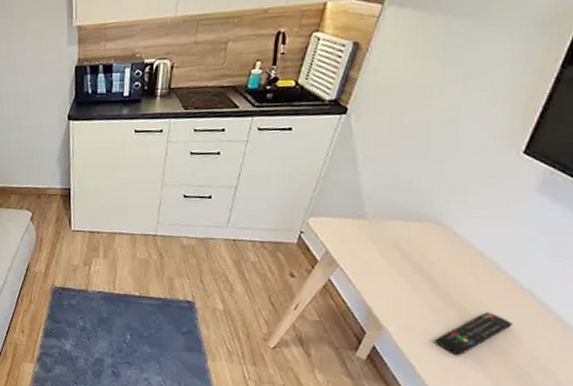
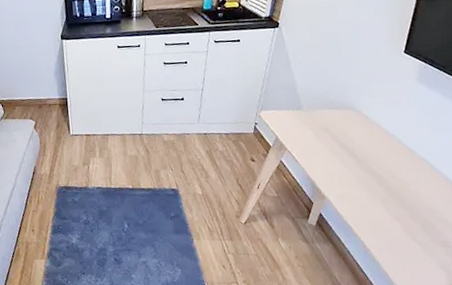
remote control: present [435,312,513,355] -> none [364,177,416,214]

